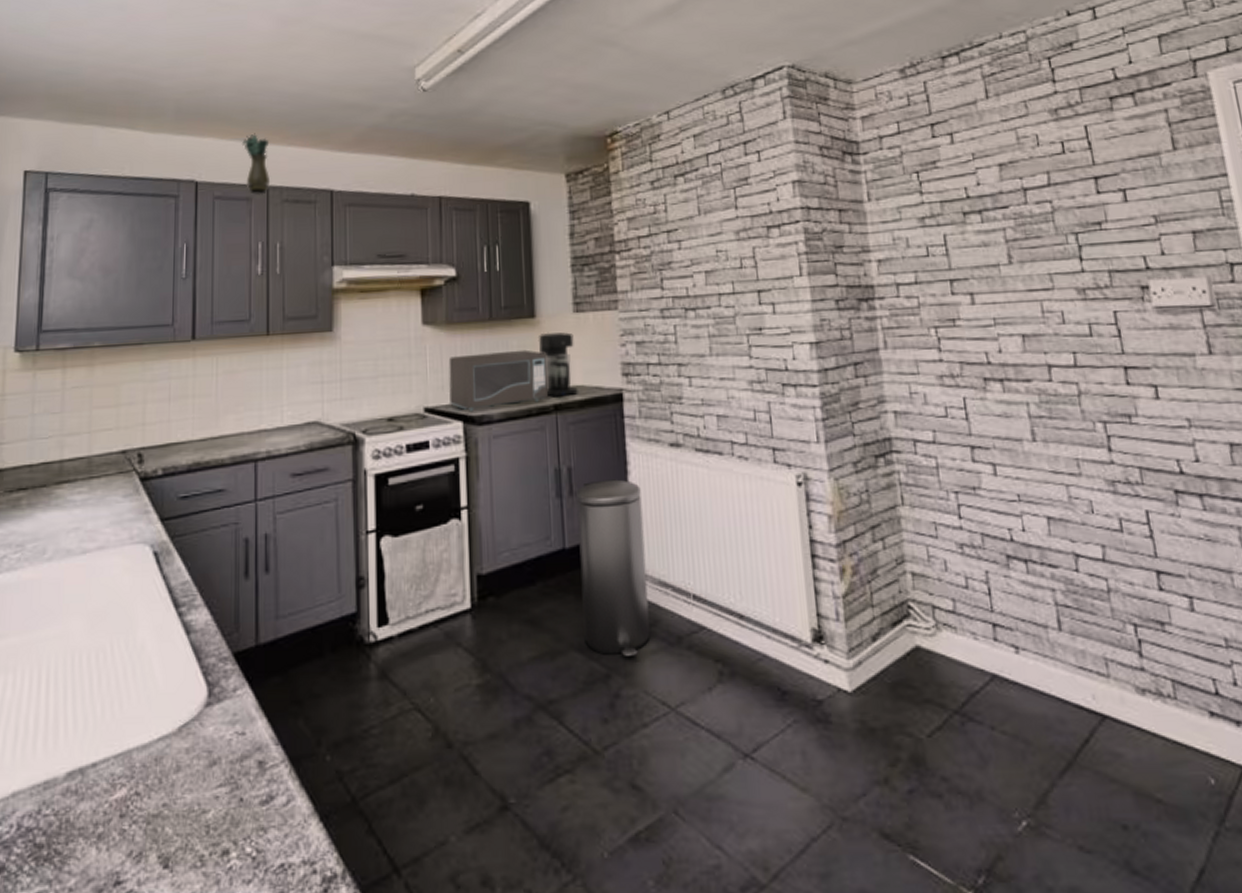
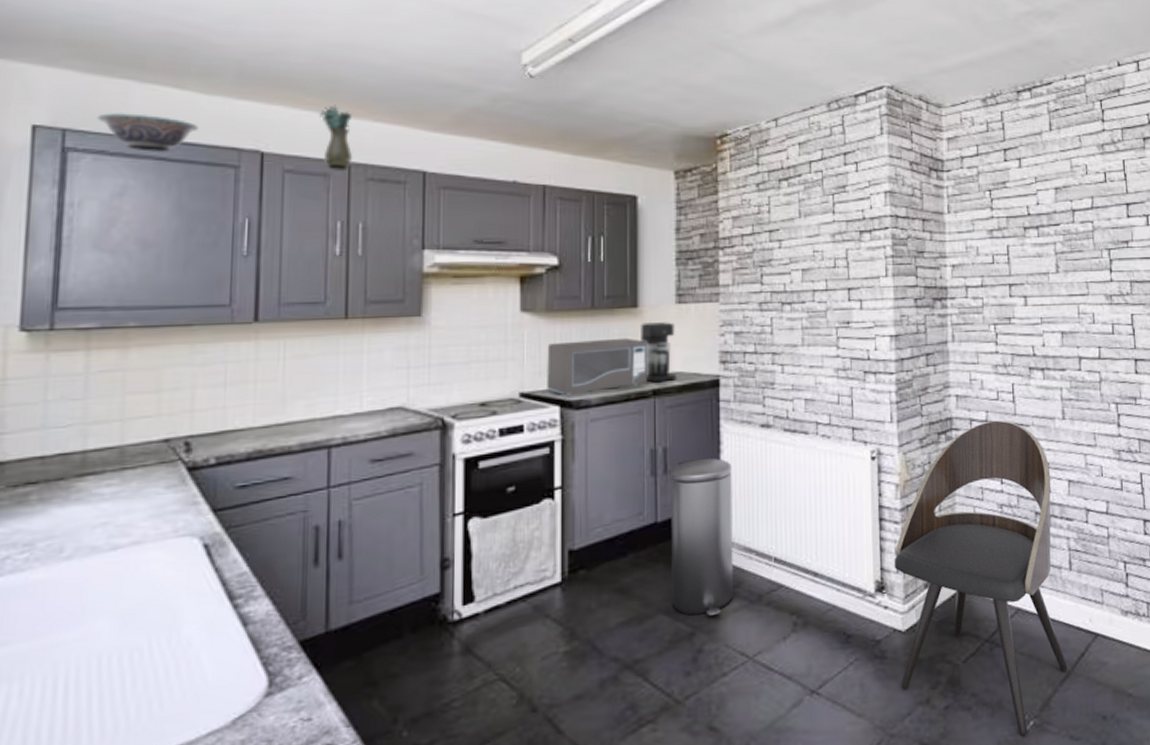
decorative bowl: none [70,154,148,189] -> present [96,112,200,153]
dining chair: none [832,441,1068,838] -> present [894,420,1068,735]

